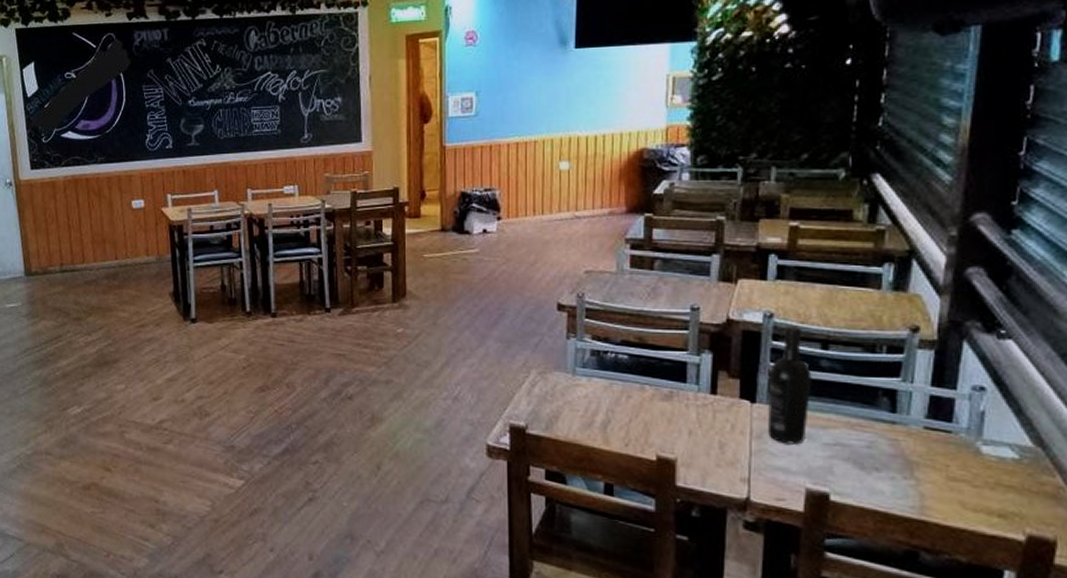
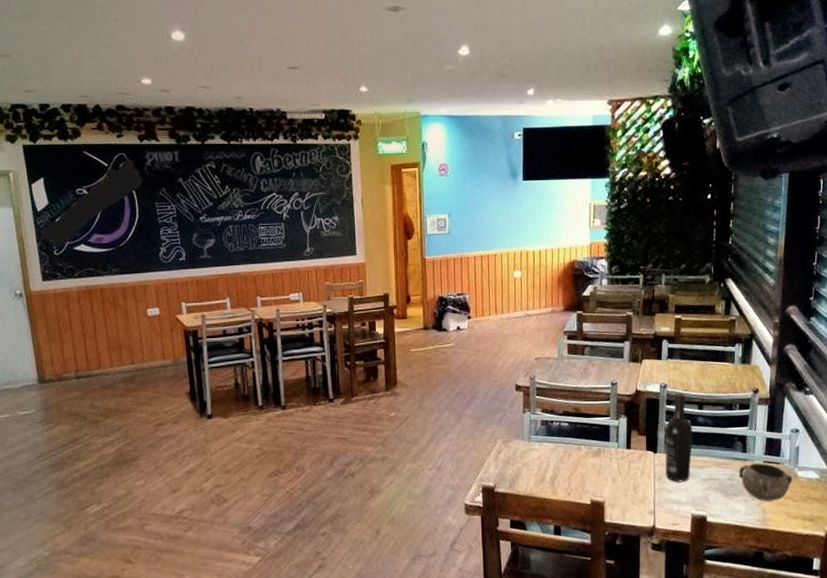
decorative bowl: none [882,429,972,483] -> present [738,463,793,501]

